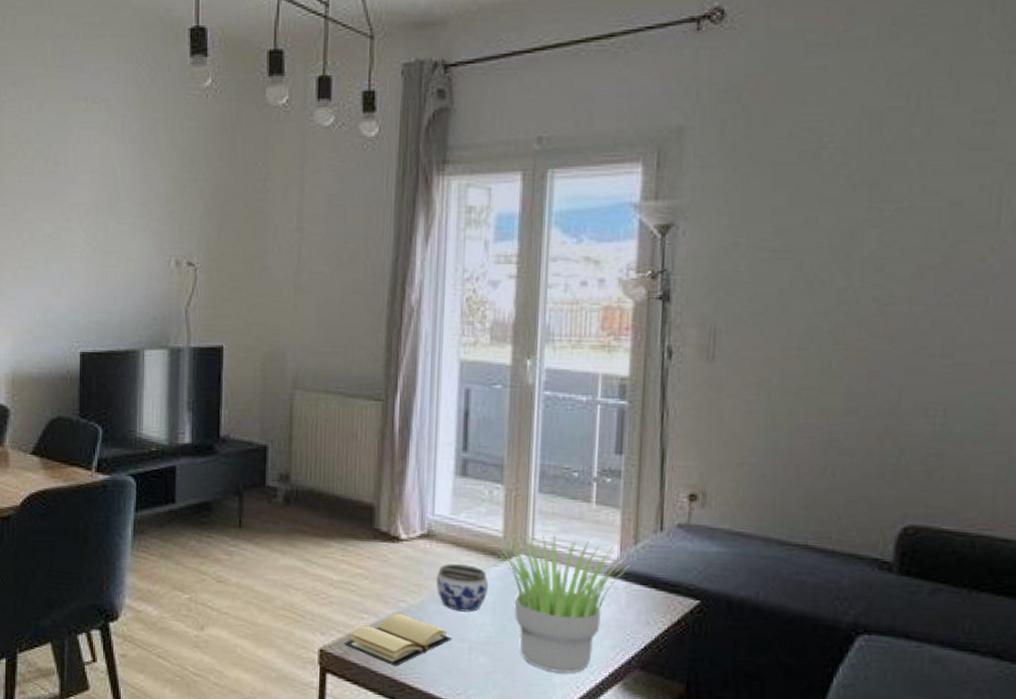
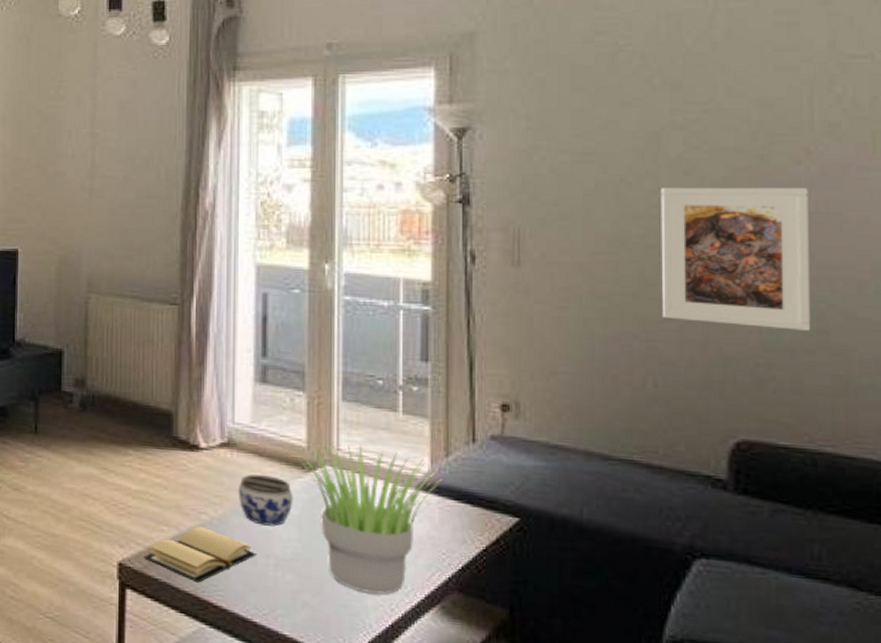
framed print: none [845,284,990,423] -> present [661,187,811,331]

